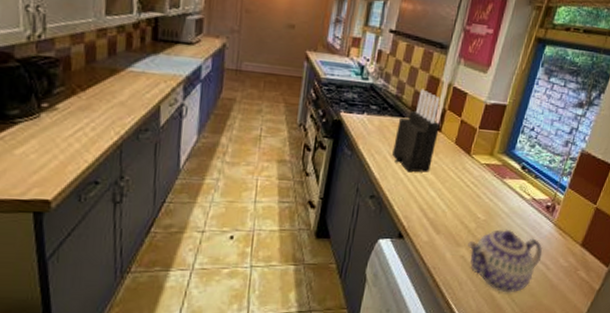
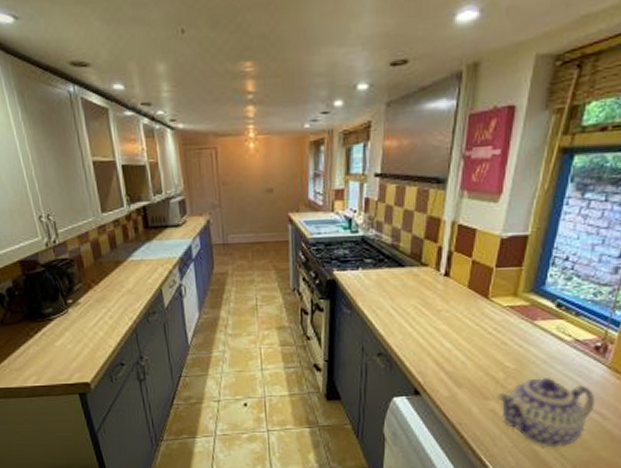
knife block: present [392,89,440,173] -> none [396,232,447,325]

